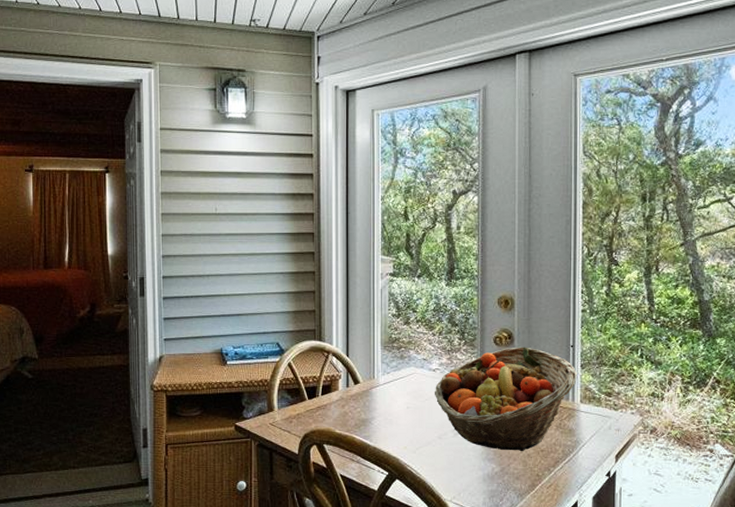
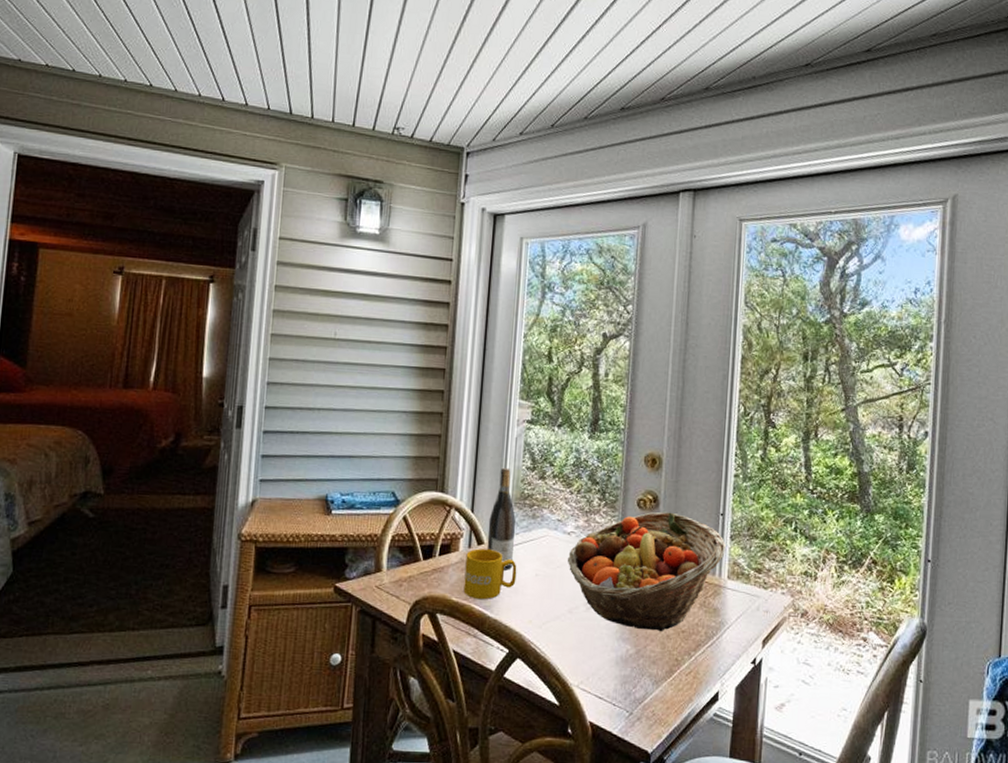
mug: none [345,387,390,431] -> present [463,548,517,600]
wine bottle: none [362,316,387,405] -> present [487,467,516,570]

